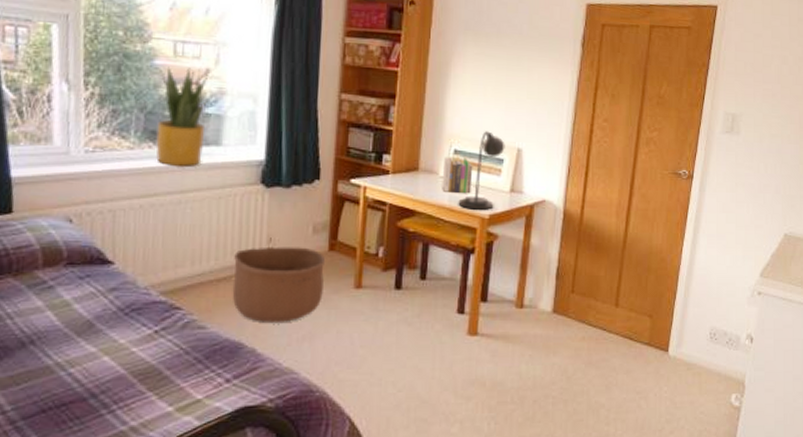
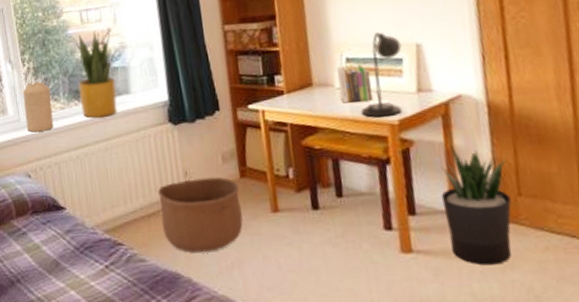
candle: none [76,111,119,171] -> present [22,81,54,133]
planter: none [511,243,568,350] -> present [440,145,512,265]

